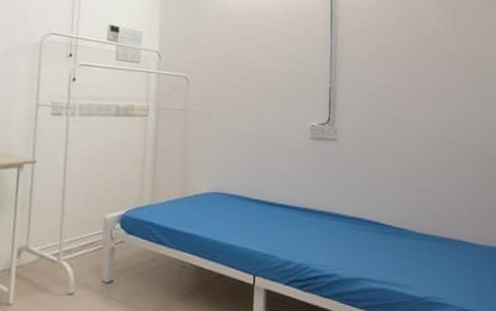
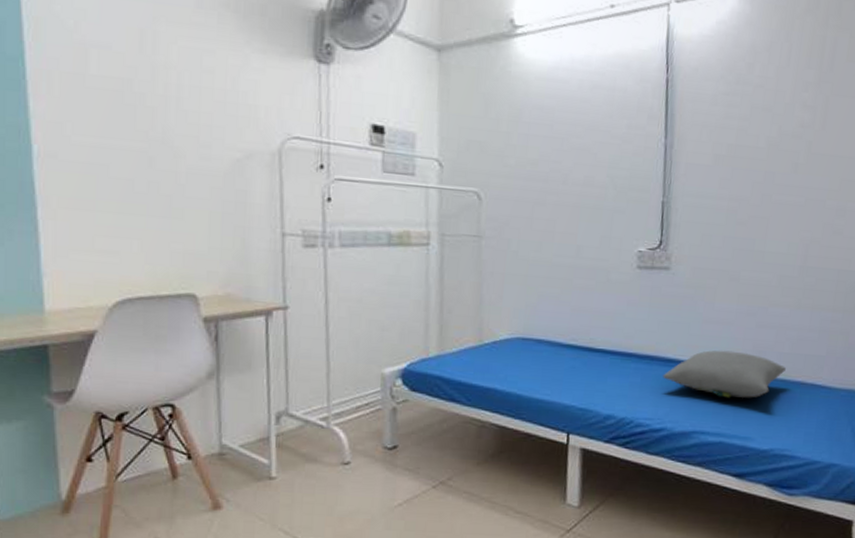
pillow: none [332,208,435,251] -> present [662,350,786,398]

